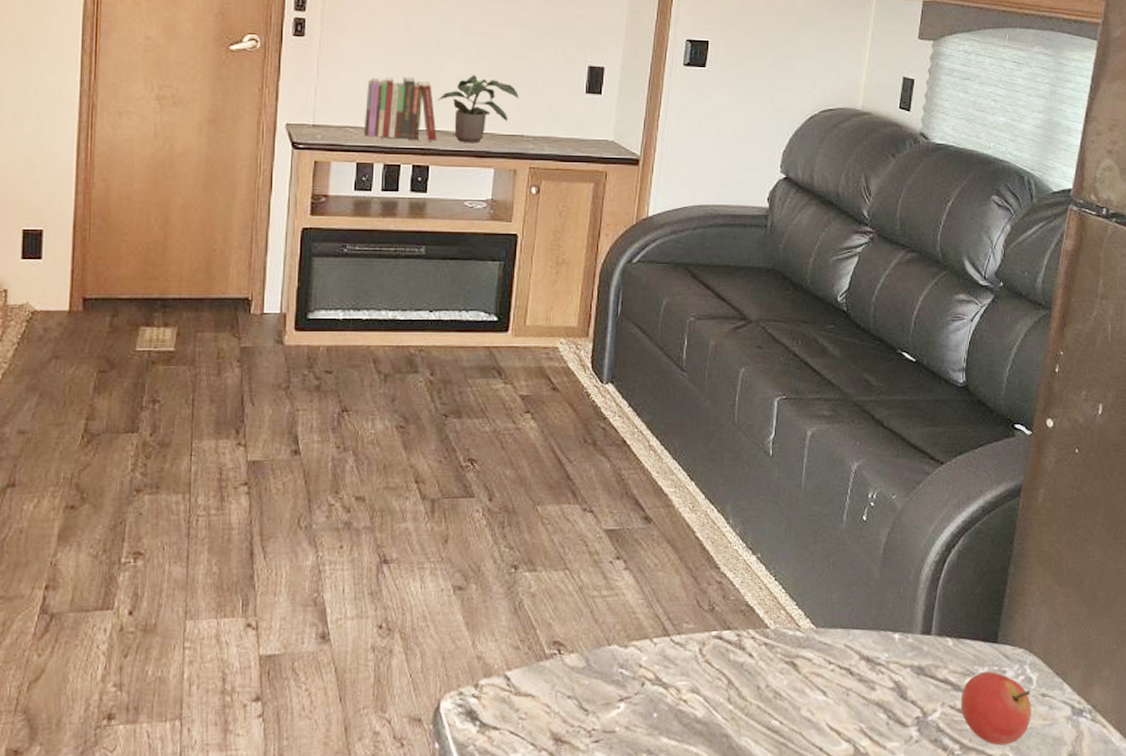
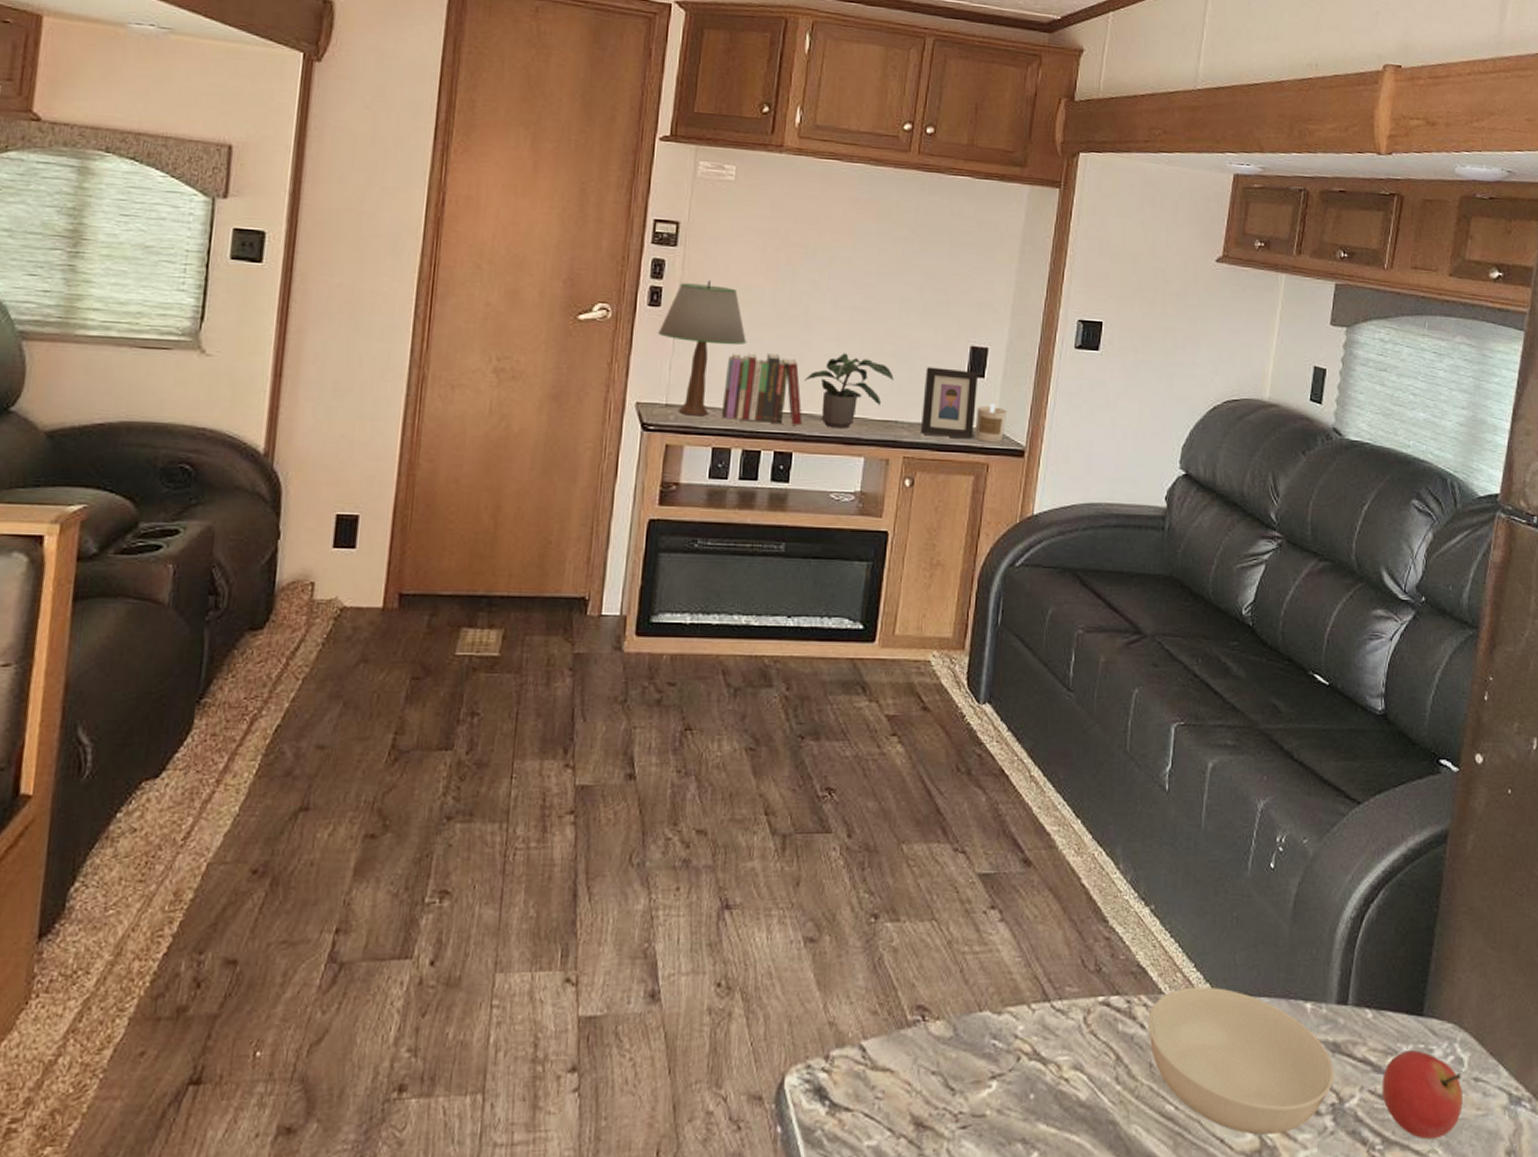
table lamp: none [303,11,385,135] -> present [657,280,748,416]
picture frame: none [544,86,596,150] -> present [920,367,979,439]
candle: none [594,118,623,154] -> present [975,404,1007,444]
bowl: none [755,621,919,744] -> present [1147,986,1334,1135]

